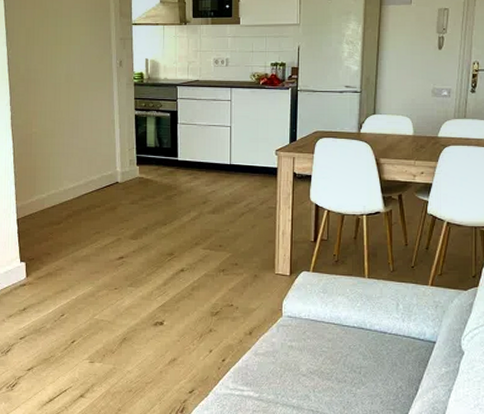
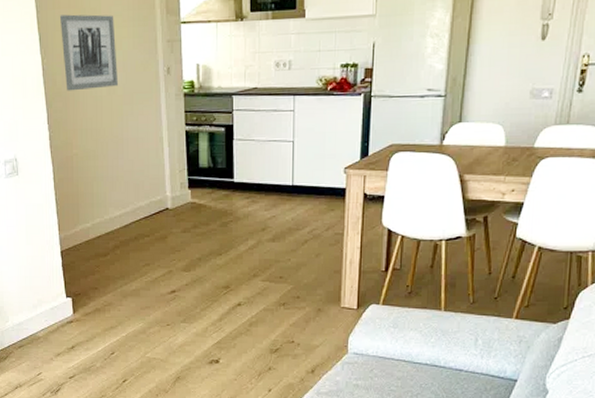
wall art: none [25,14,75,78] -> present [59,14,118,91]

